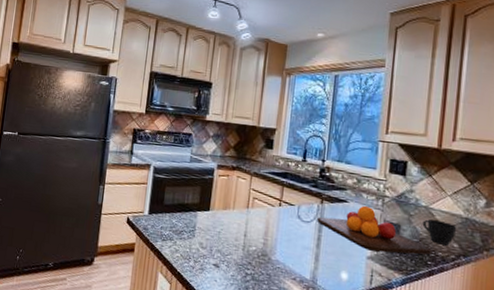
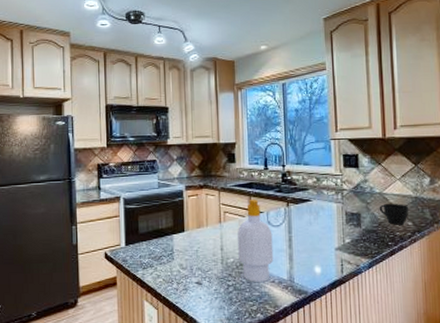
soap bottle: none [261,190,301,278] -> present [238,200,274,283]
chopping board: present [317,205,433,255] -> none [286,201,392,242]

